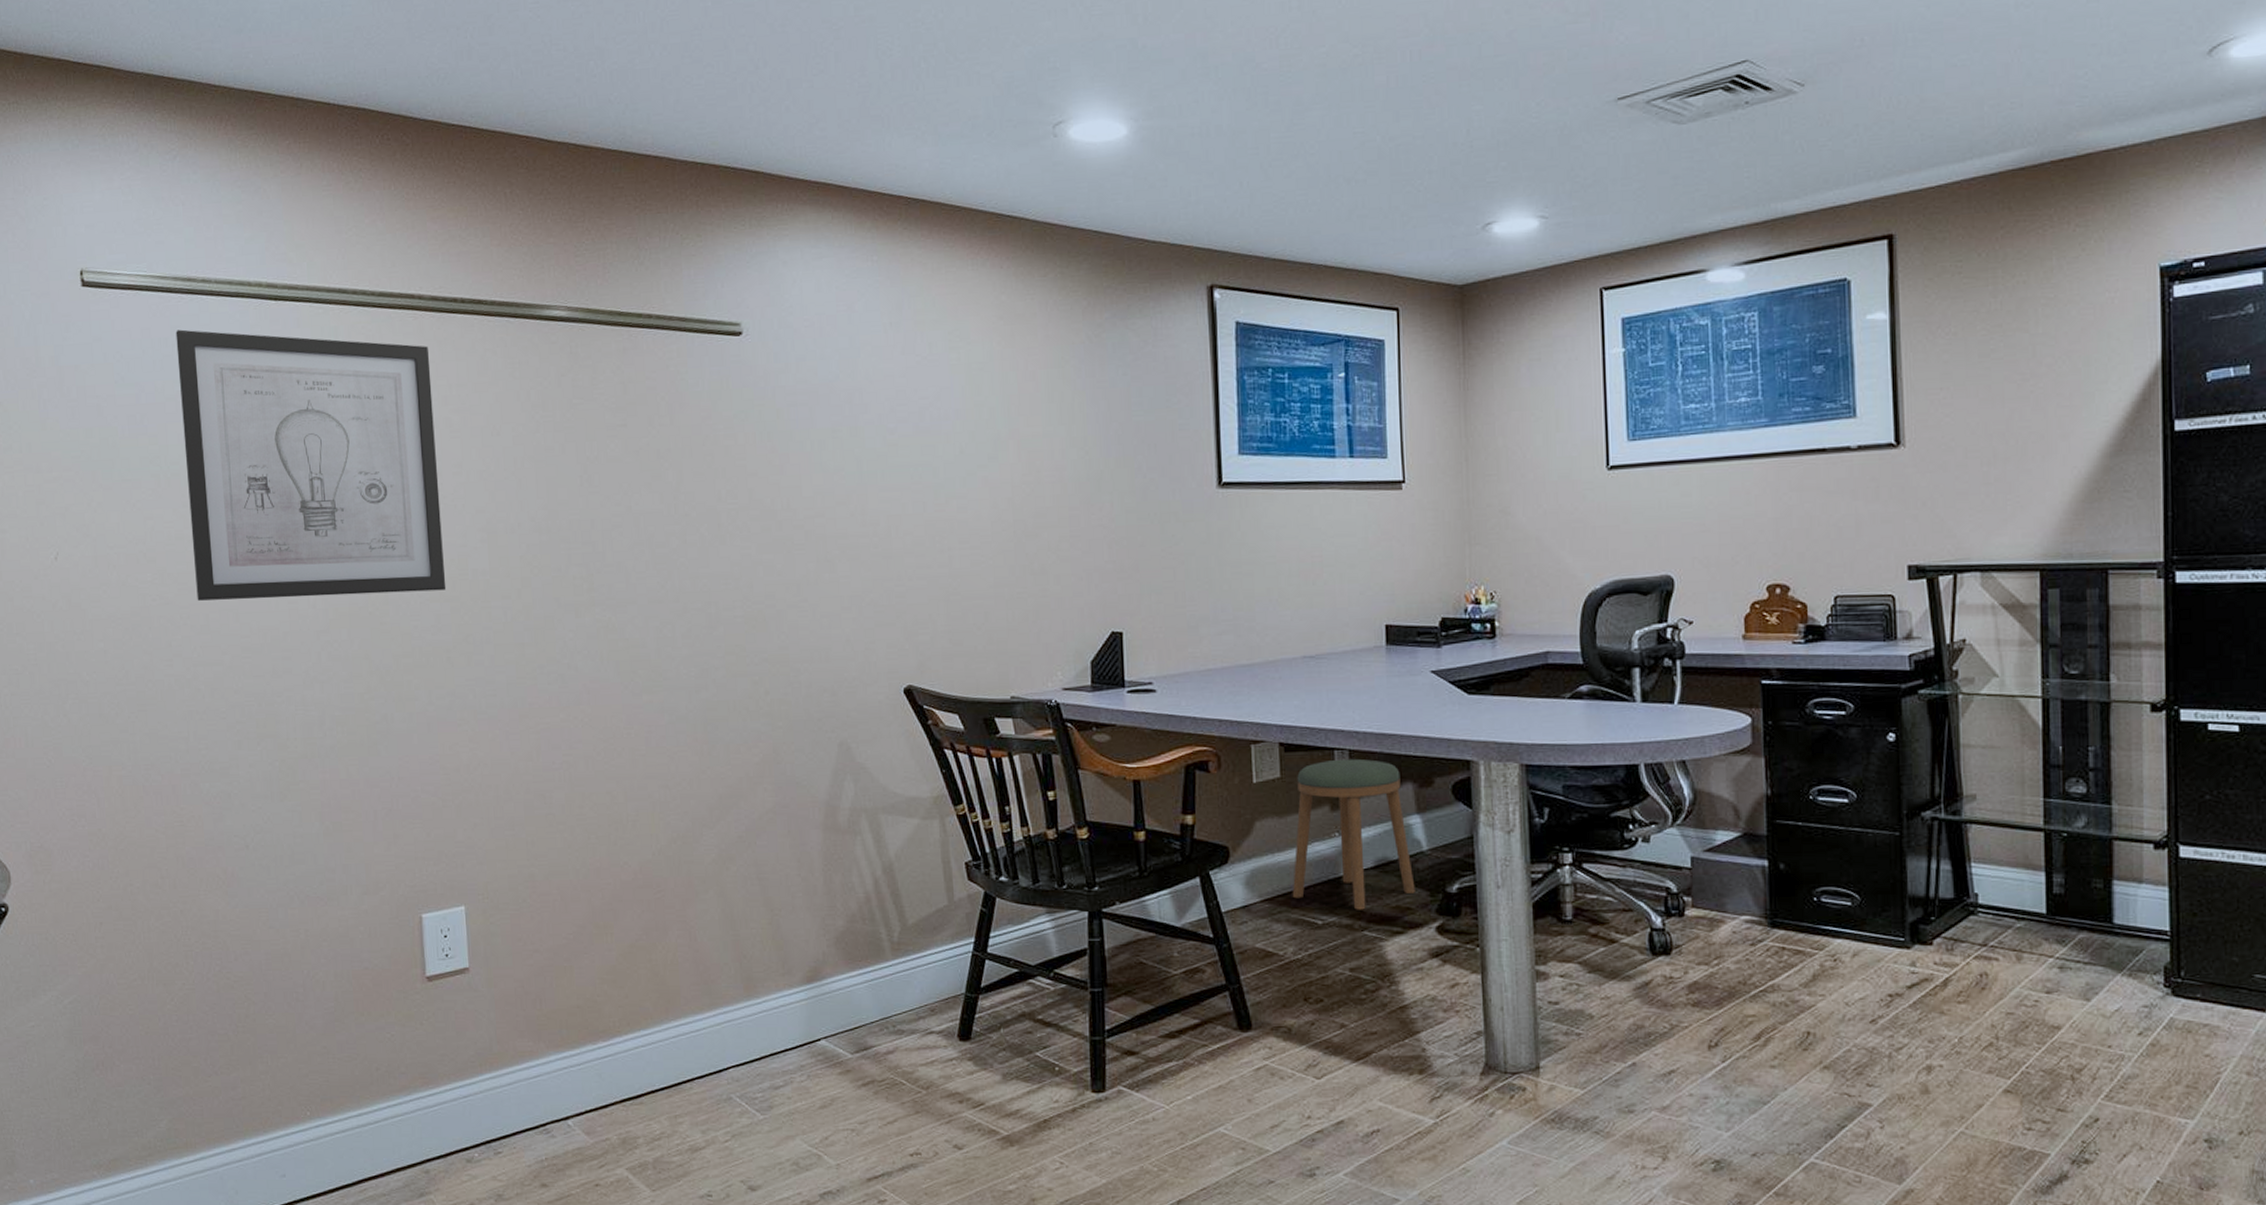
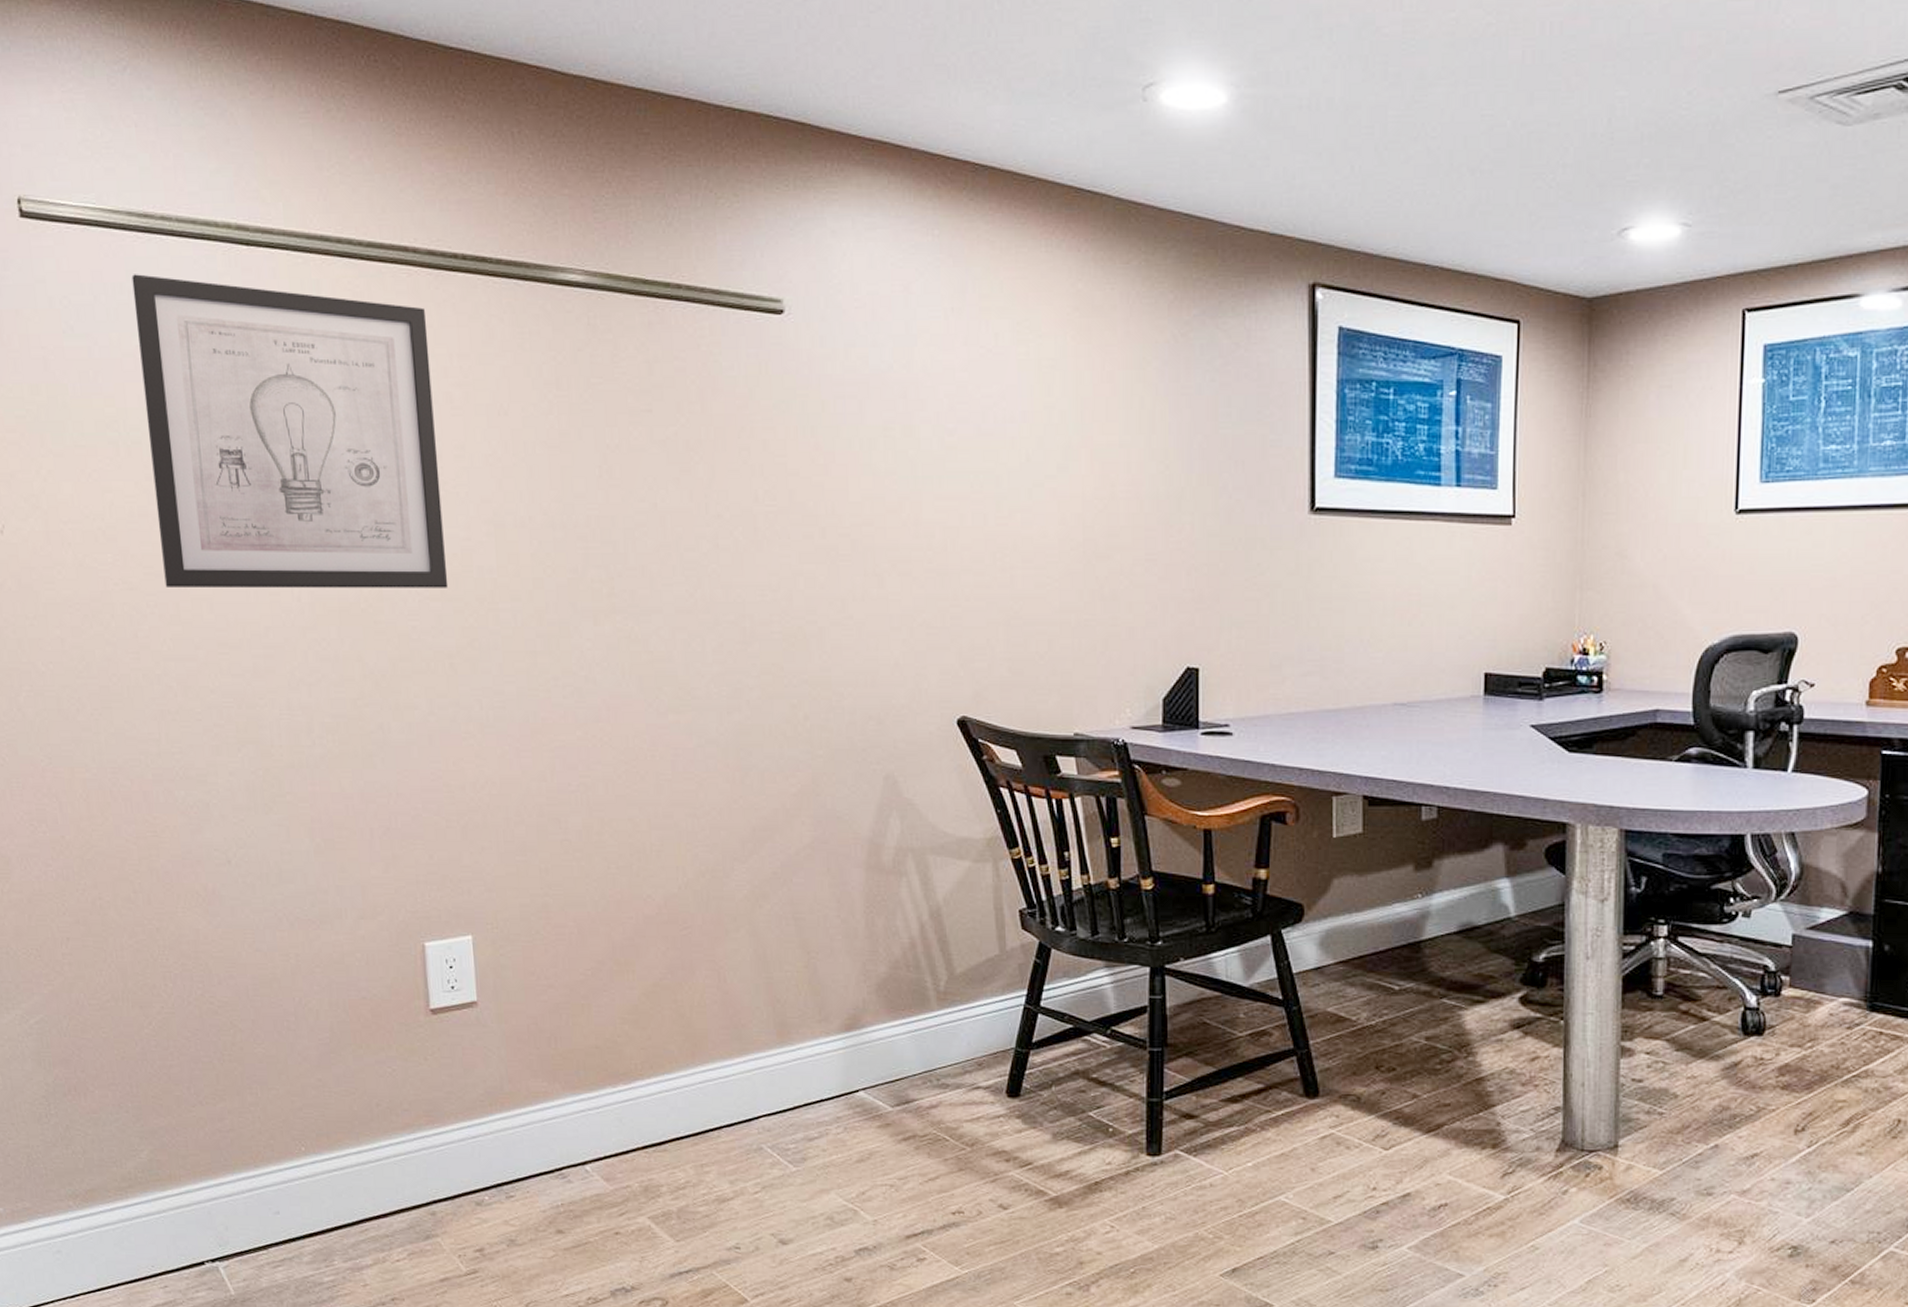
stool: present [1292,758,1415,910] -> none [1368,816,1500,977]

